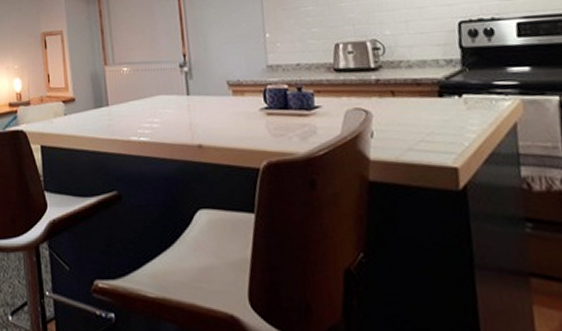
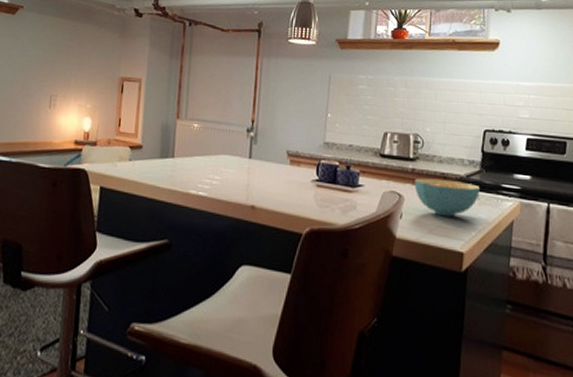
cereal bowl: none [381,86,467,129] -> present [414,178,481,217]

